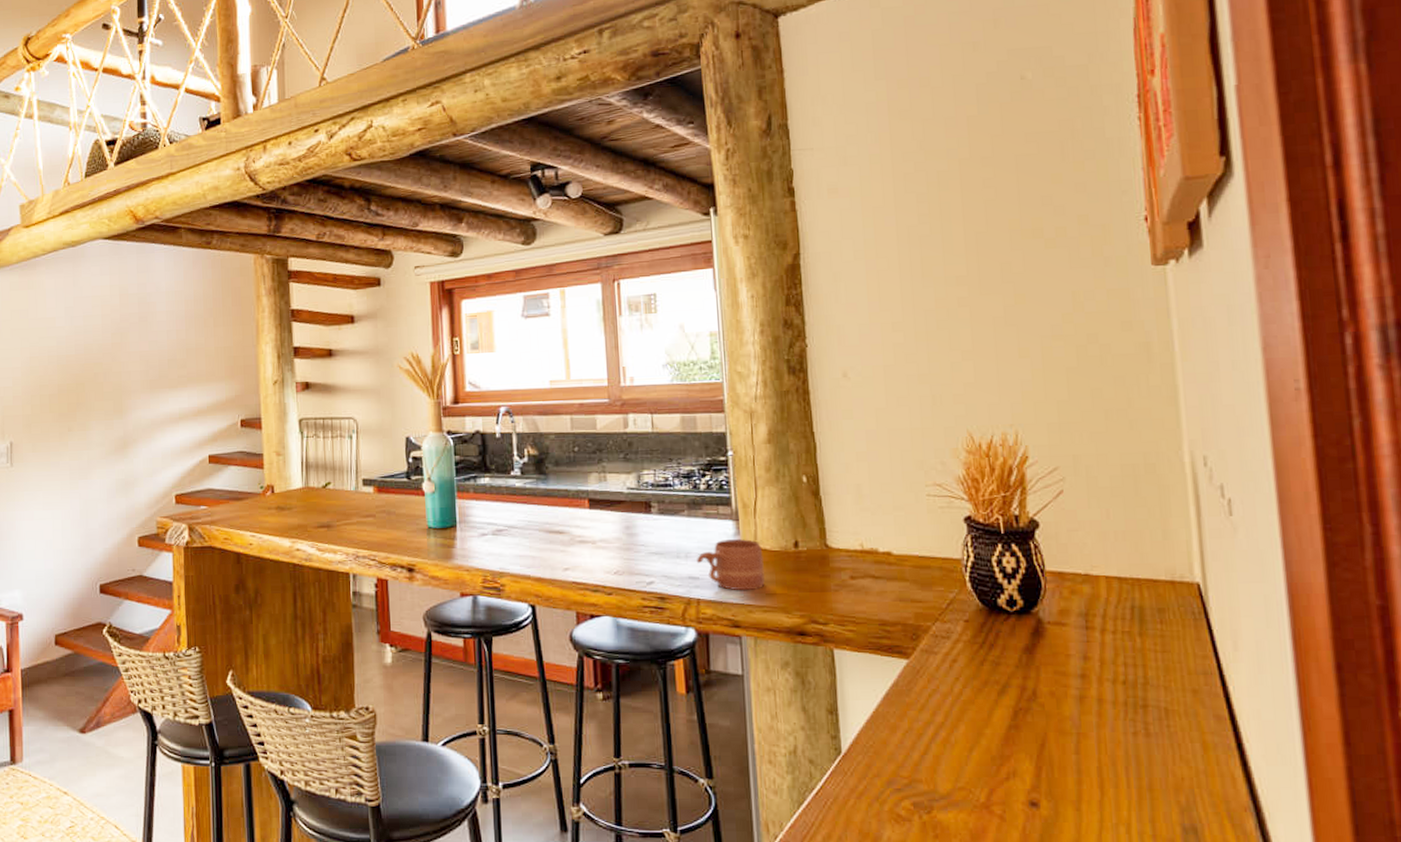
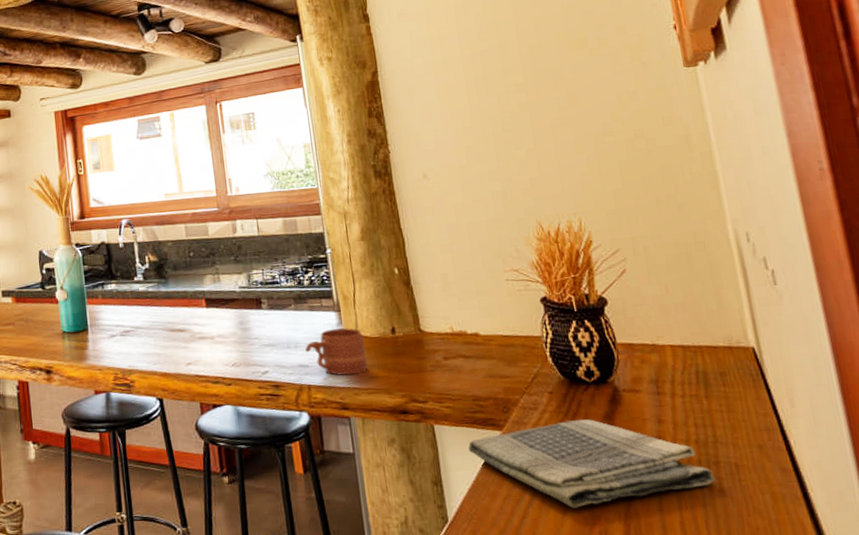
dish towel: none [869,652,1141,747] -> present [468,419,715,509]

